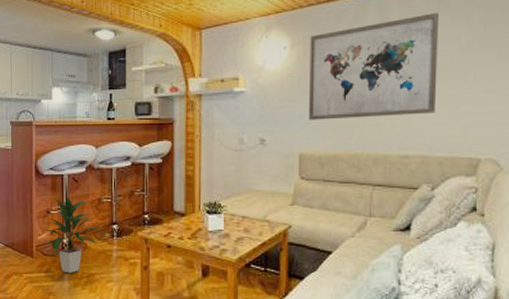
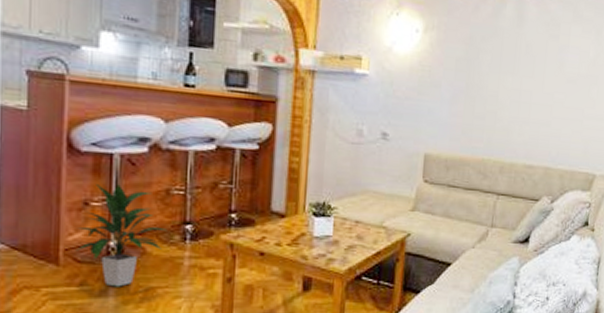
wall art: present [309,12,438,120] -> none [438,20,572,125]

